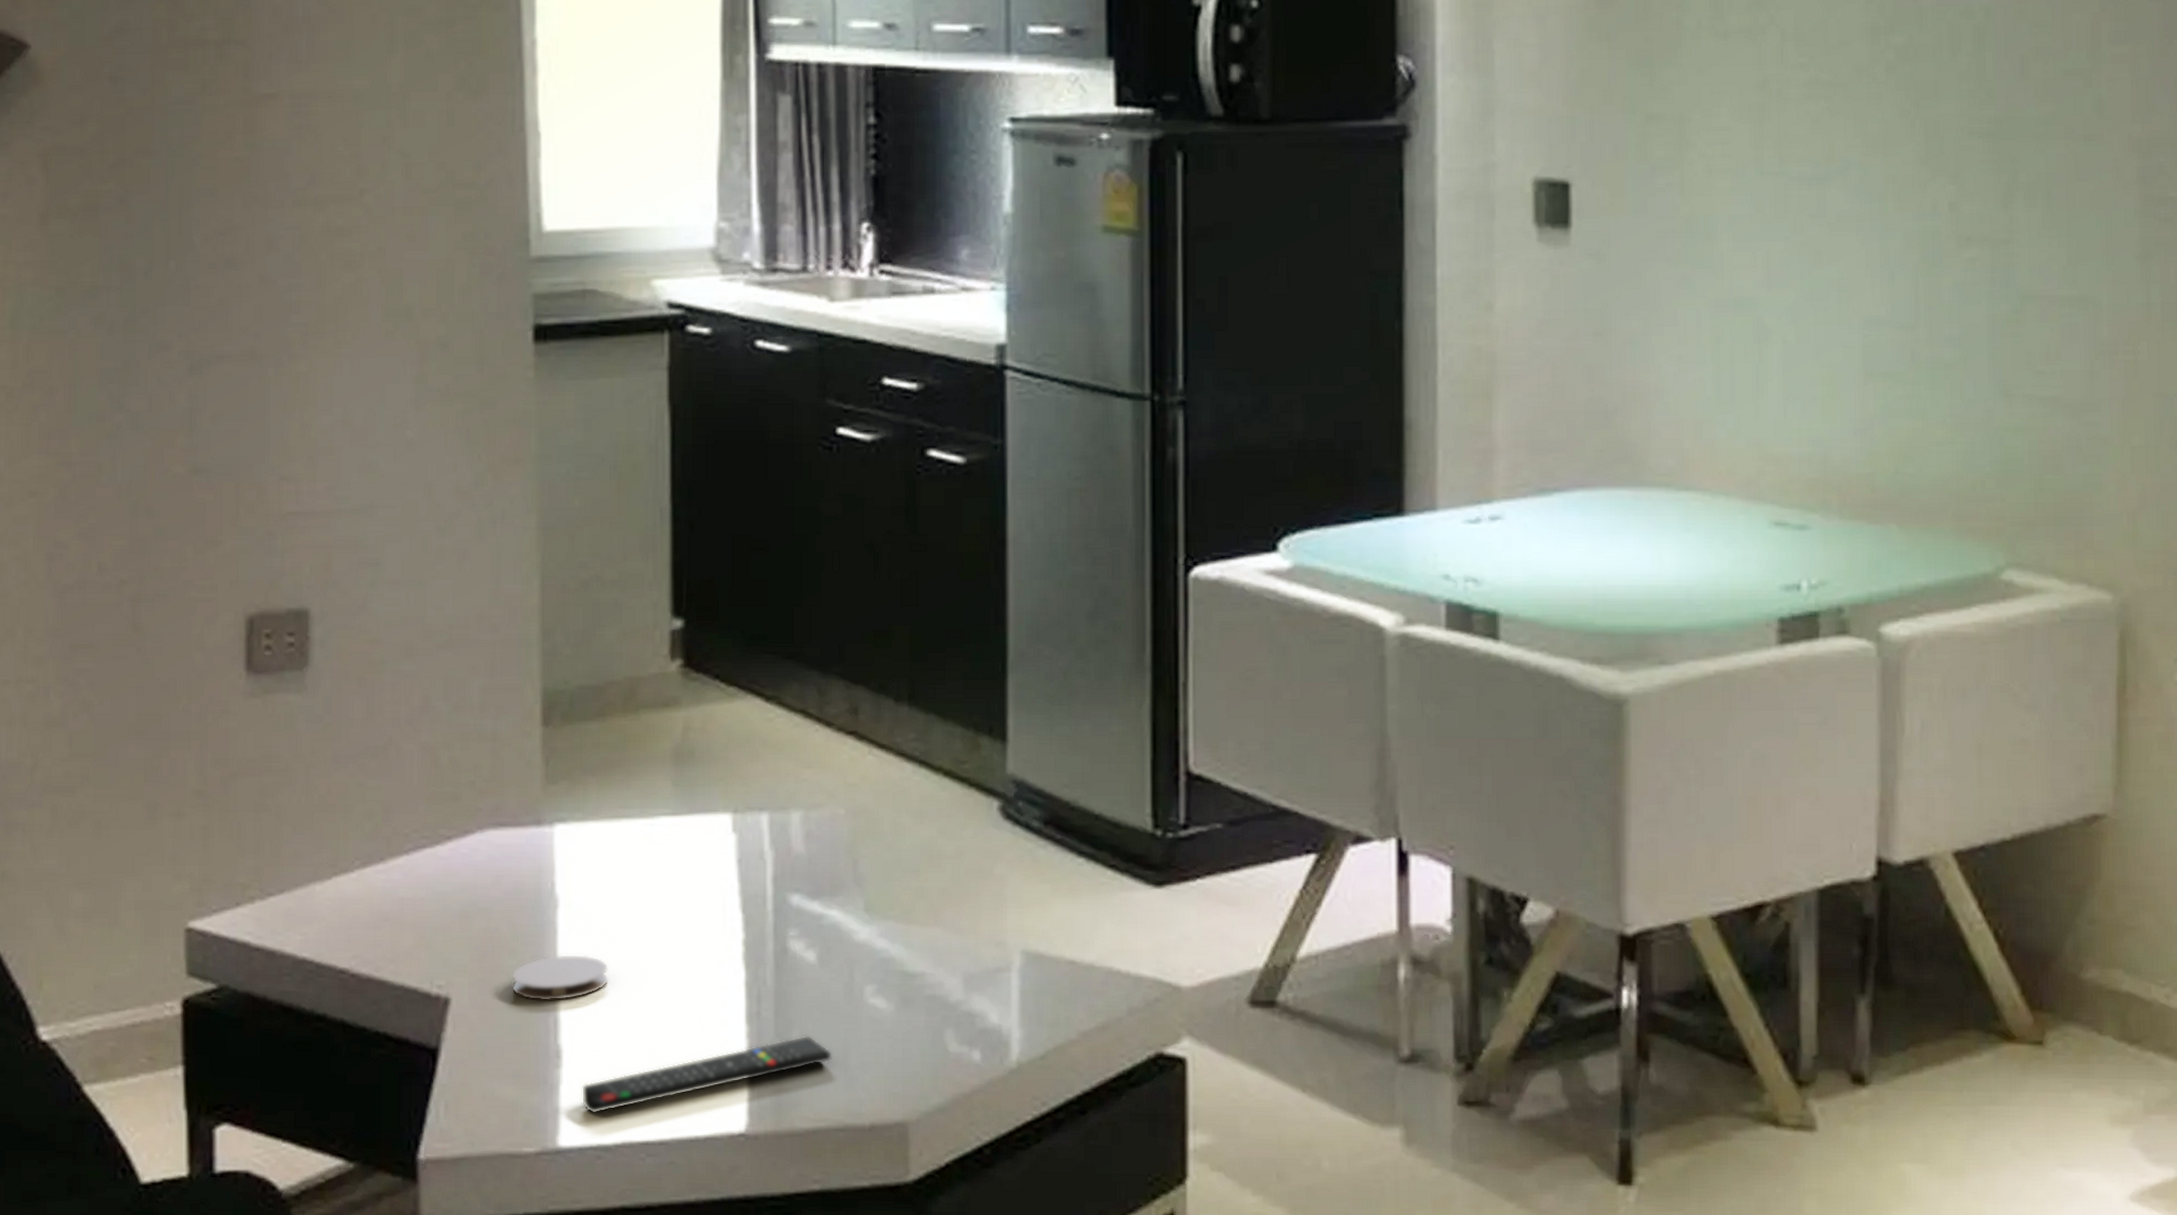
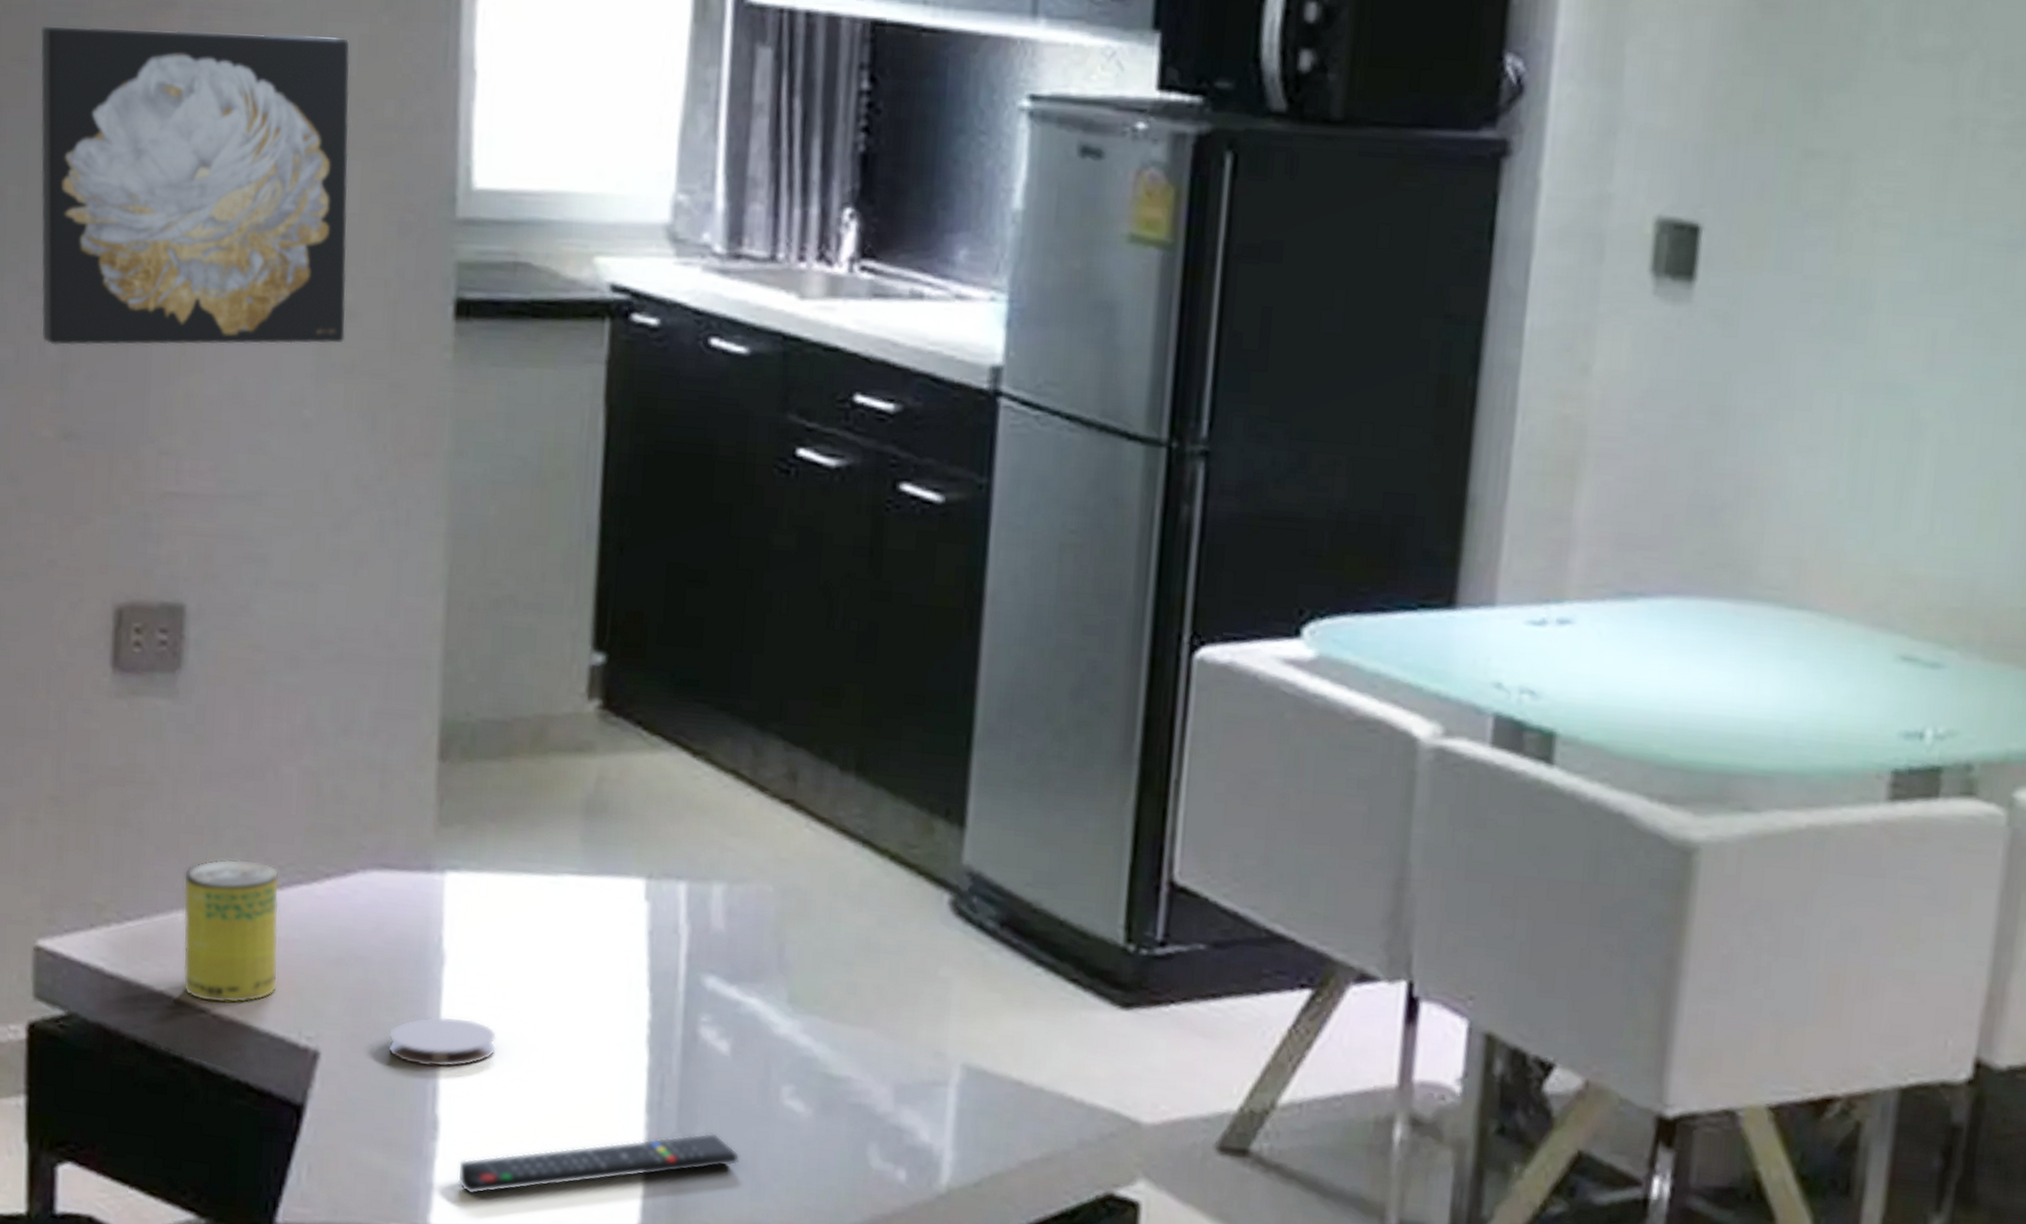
wall art: none [160,114,439,393] -> present [40,25,350,346]
beverage can: none [319,830,409,963] -> present [182,858,280,1004]

